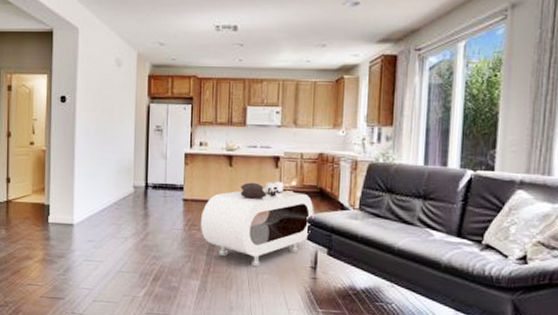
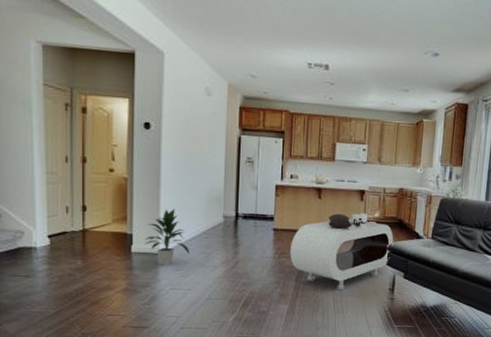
indoor plant: none [59,179,101,236] -> present [144,208,189,265]

